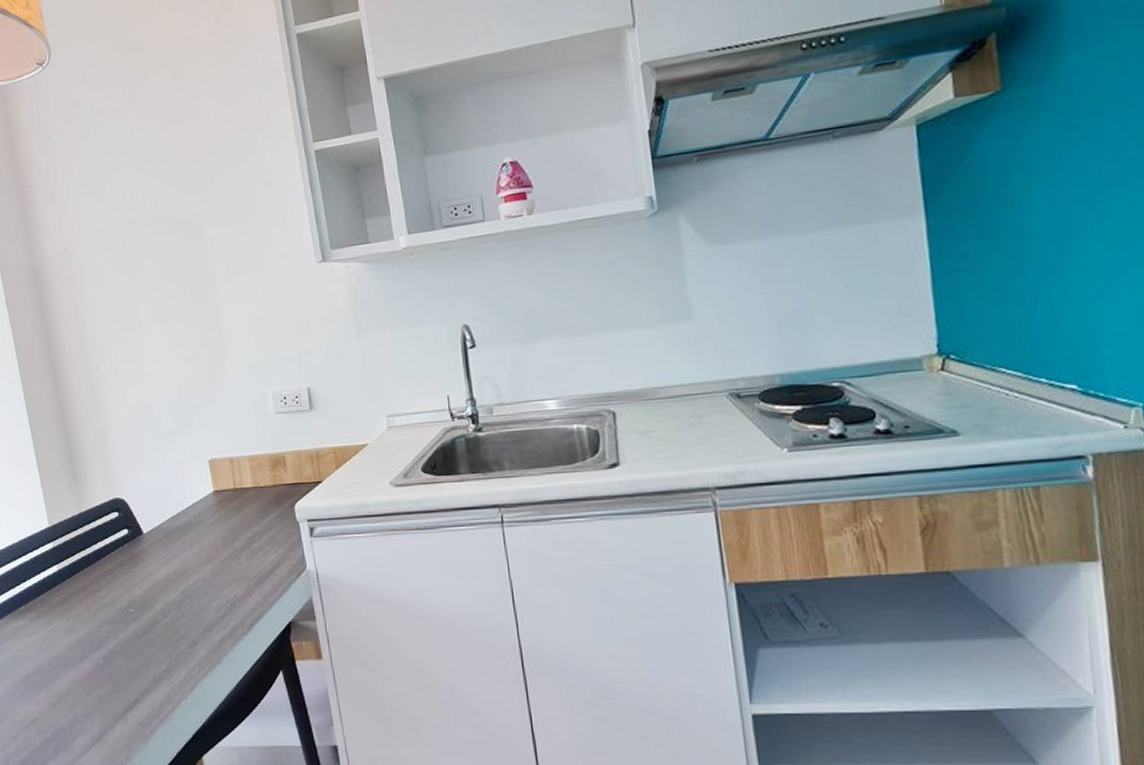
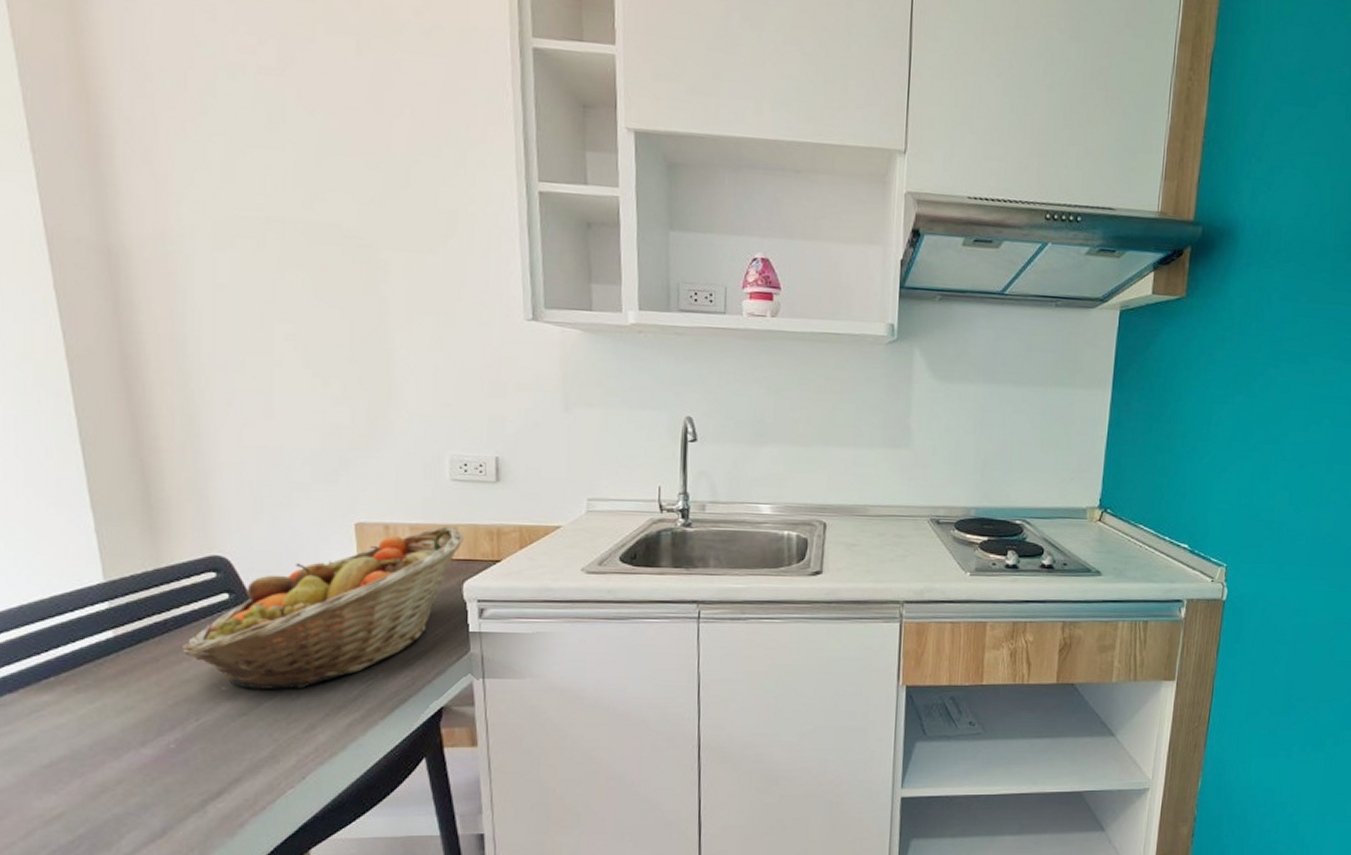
fruit basket: none [100,454,291,610] -> present [180,526,465,690]

